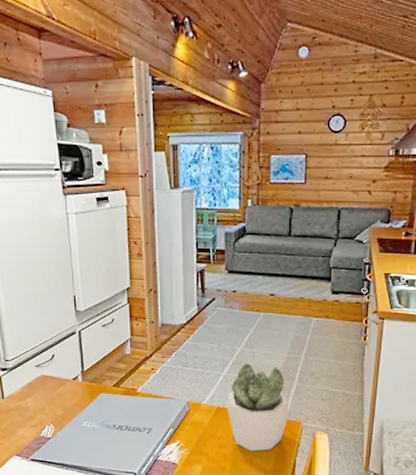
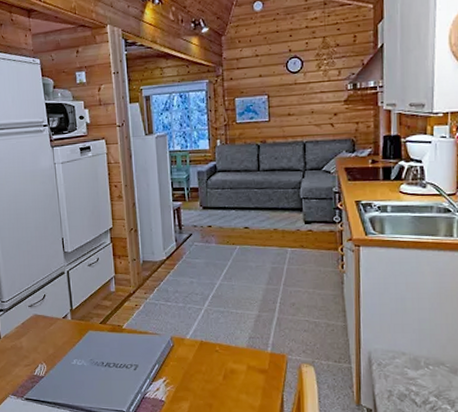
succulent plant: present [227,363,290,452] -> none [209,296,273,387]

